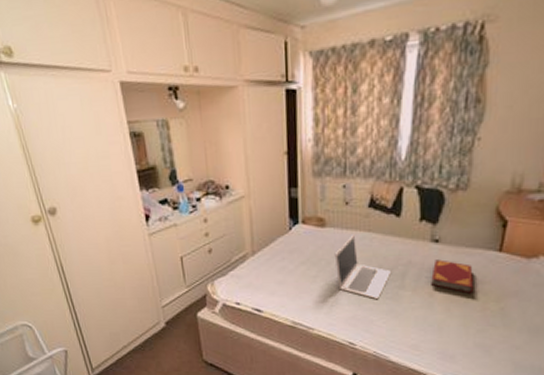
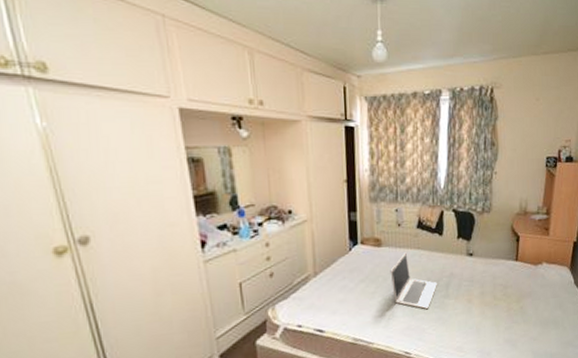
hardback book: present [431,259,473,294] -> none [469,270,500,298]

